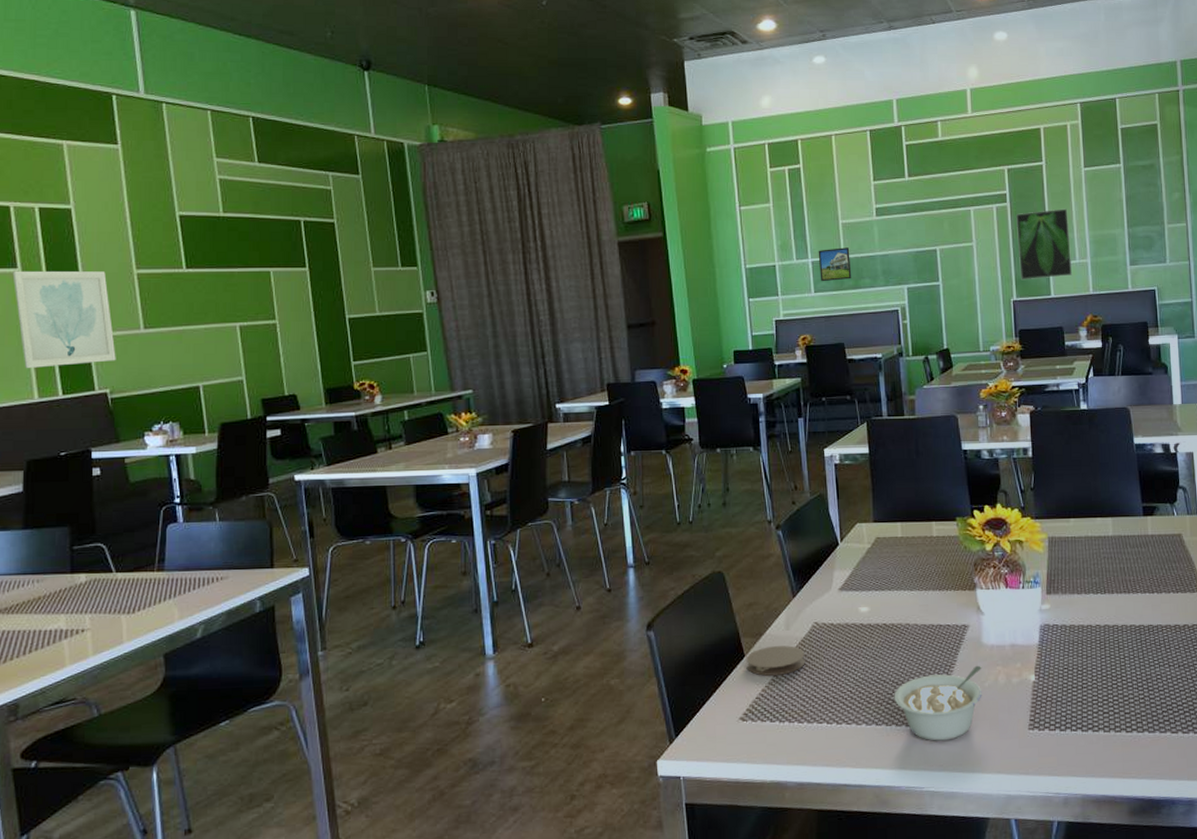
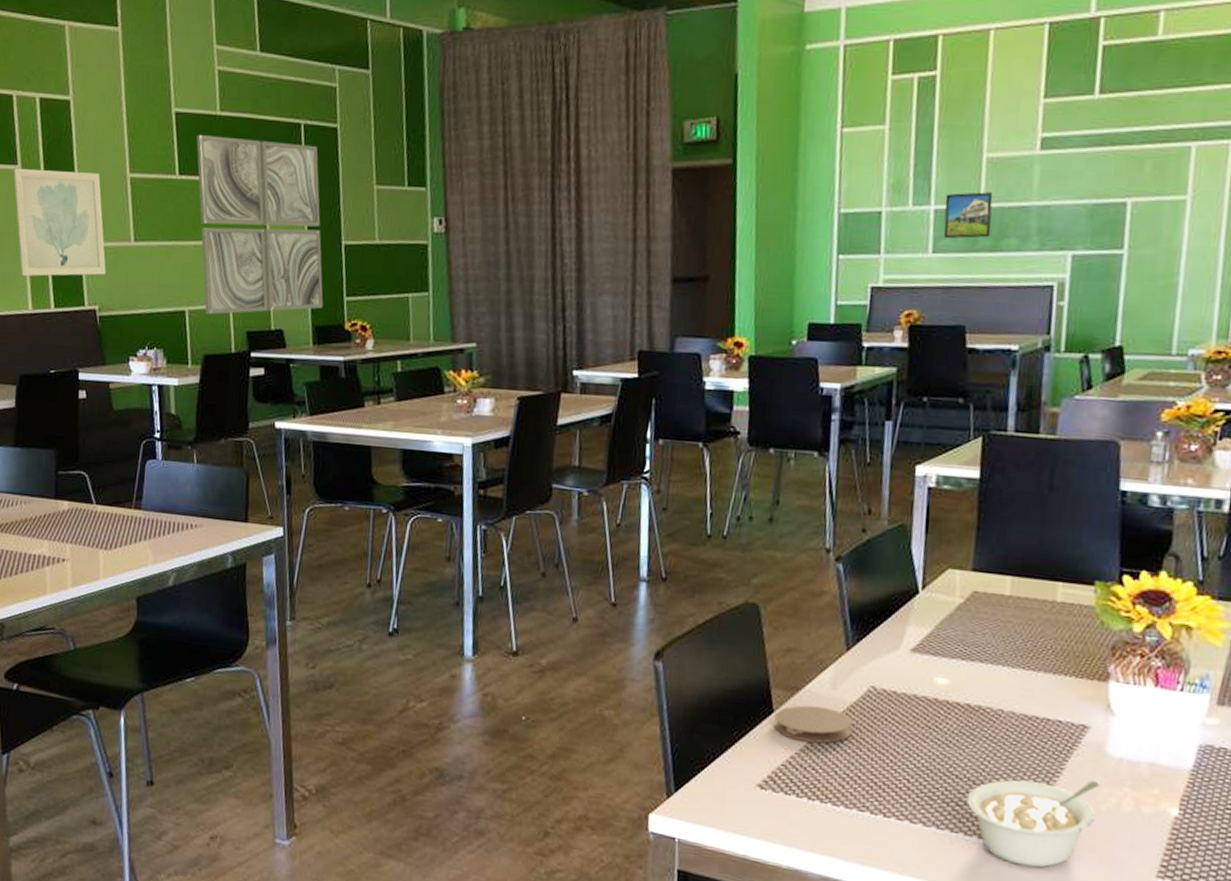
wall art: none [202,233,332,388] -> present [196,134,324,315]

